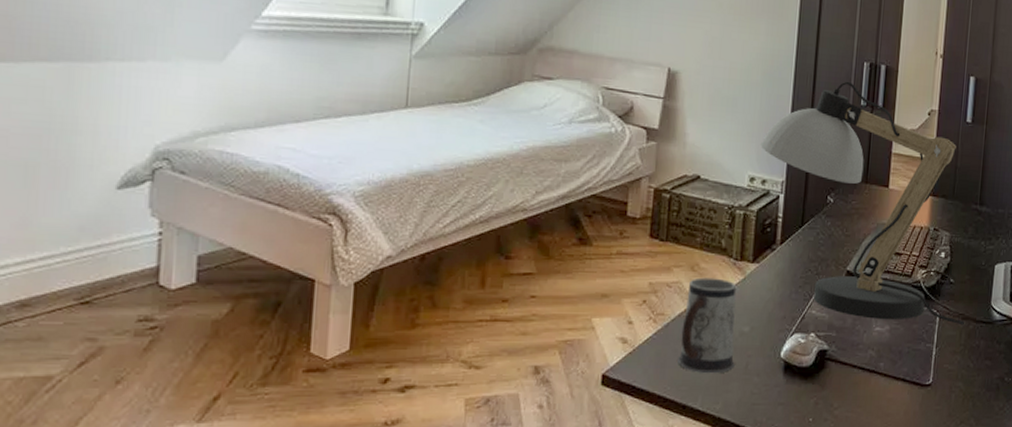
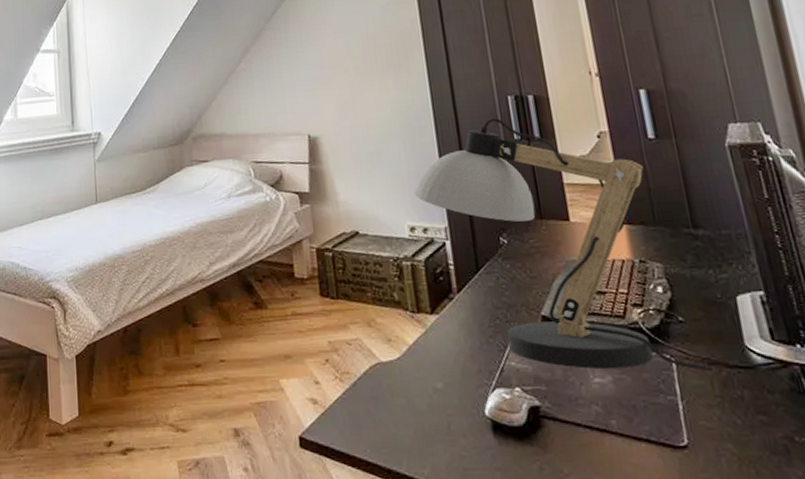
mug: present [678,277,736,374] -> none [368,332,435,435]

